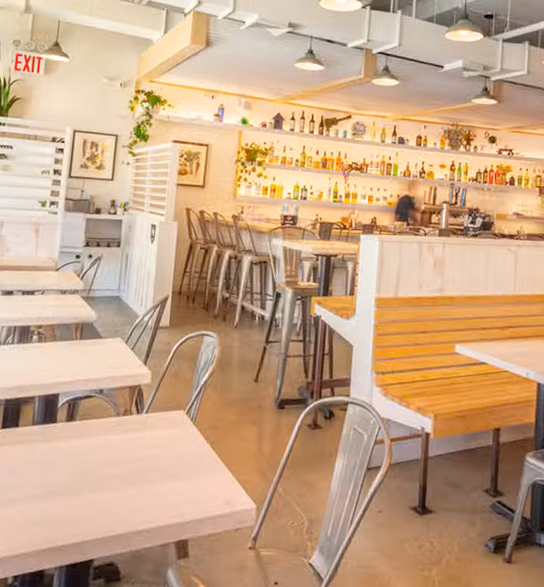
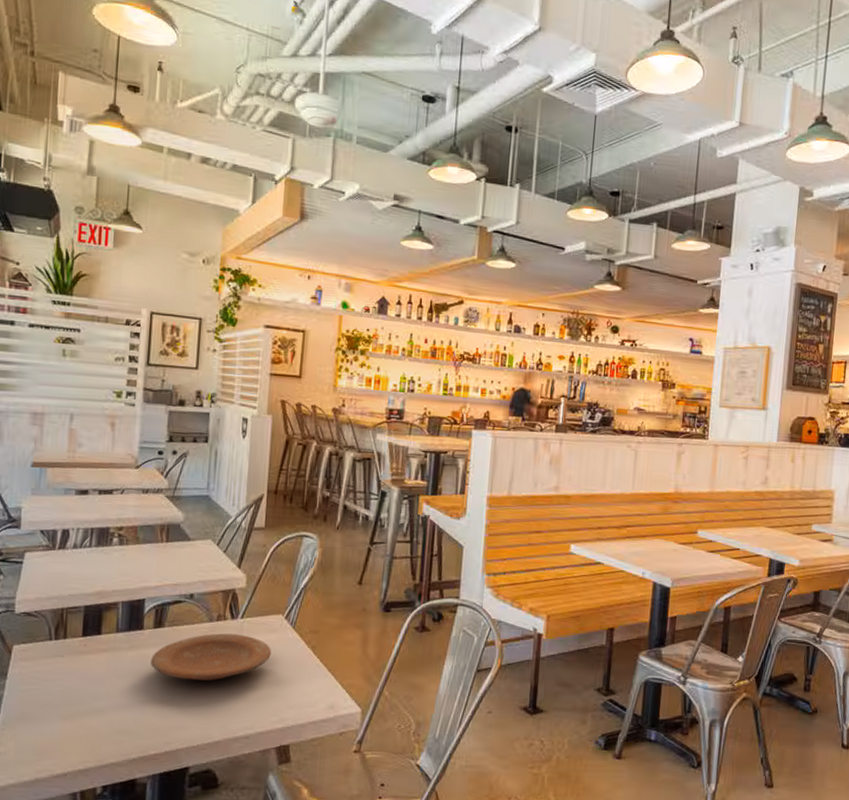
plate: none [62,427,173,474] -> present [151,633,271,682]

